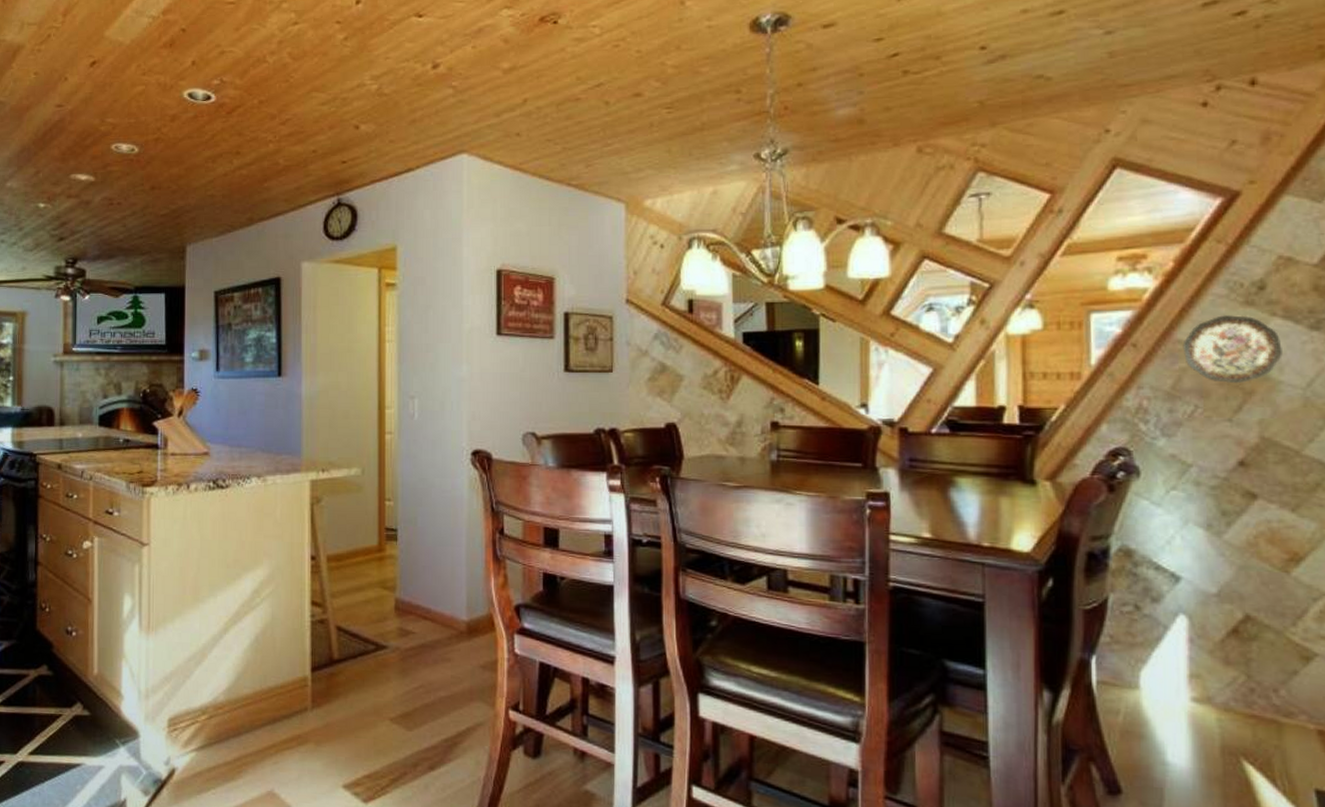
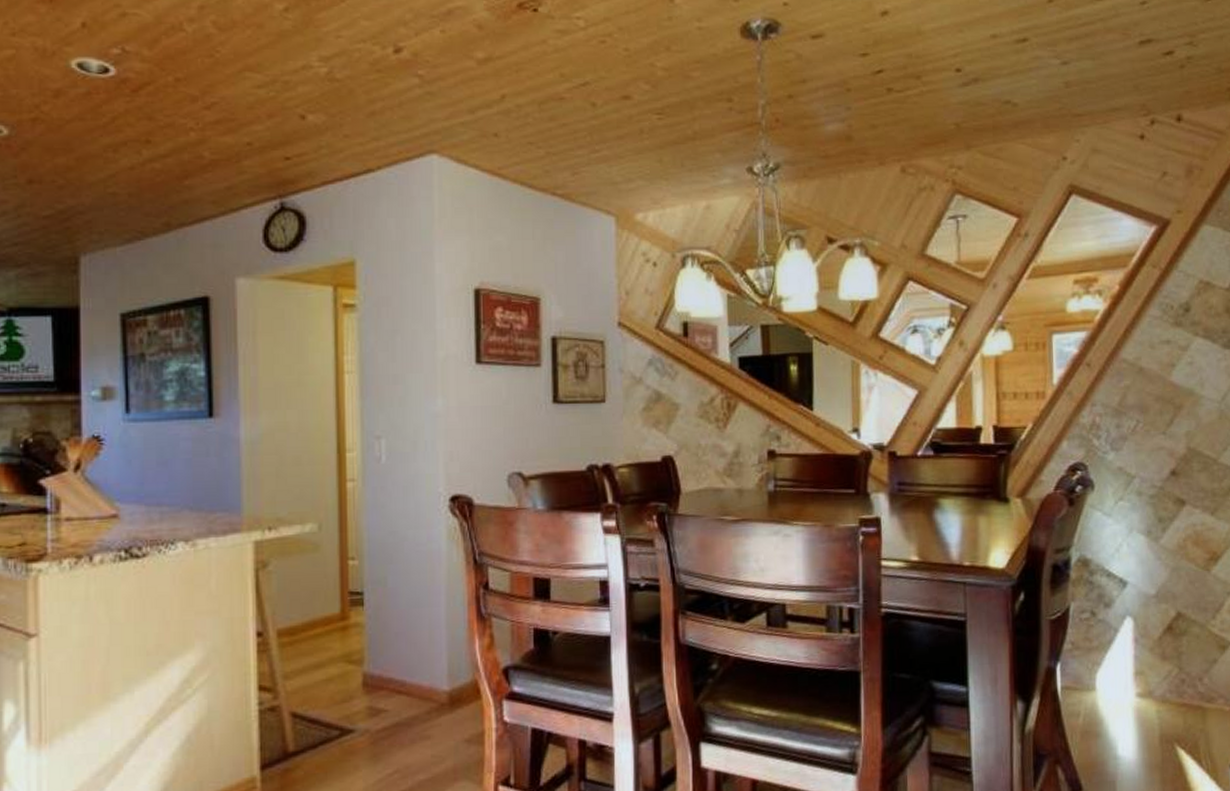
decorative plate: present [1182,315,1282,384] -> none [1127,335,1203,399]

